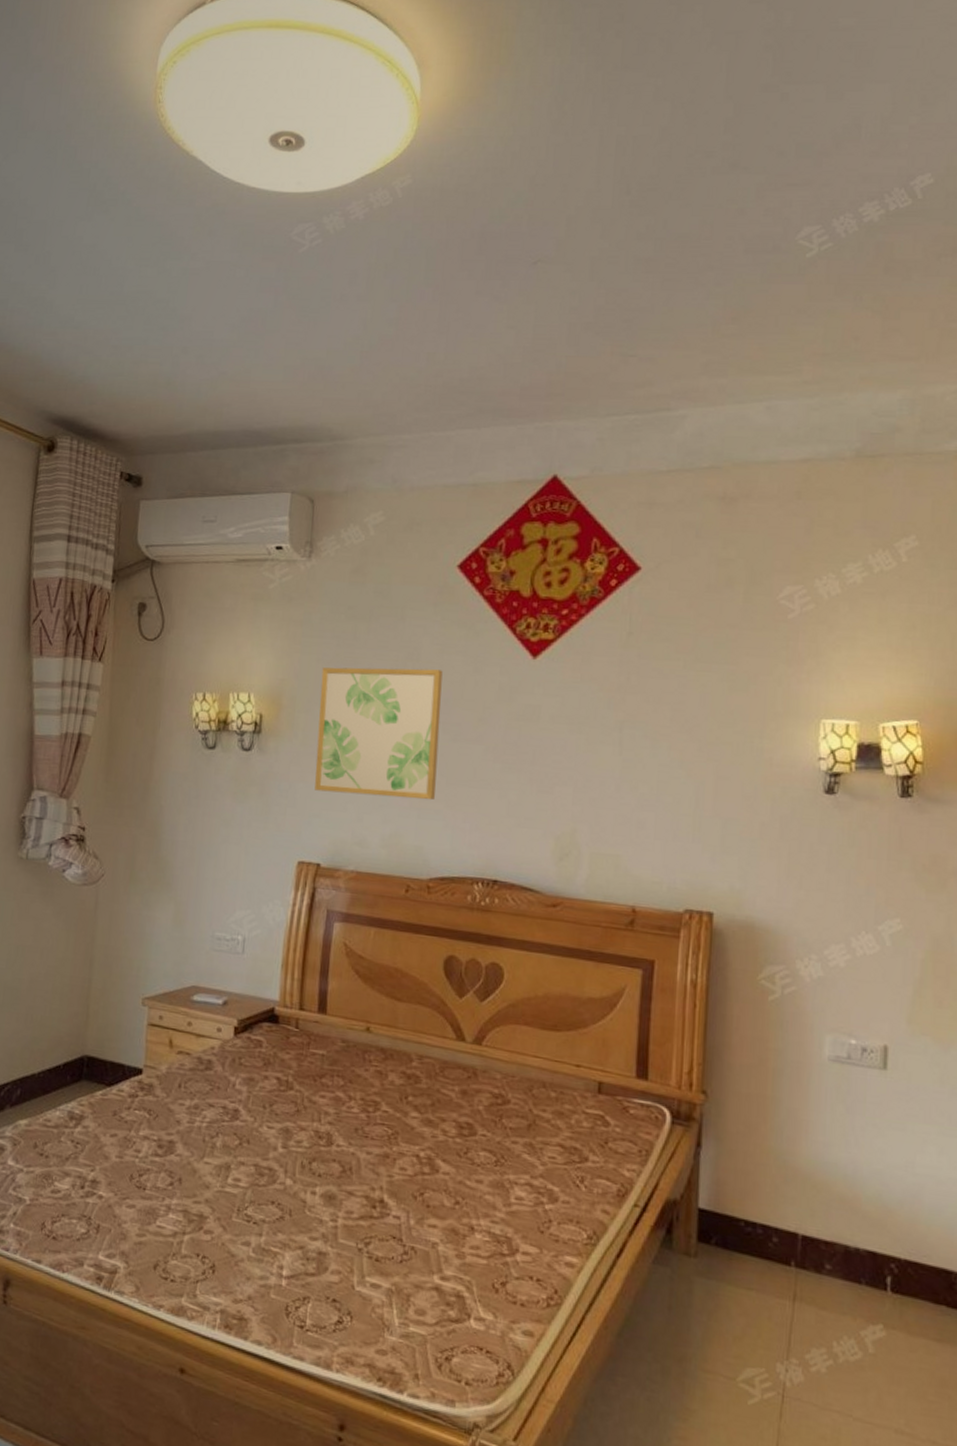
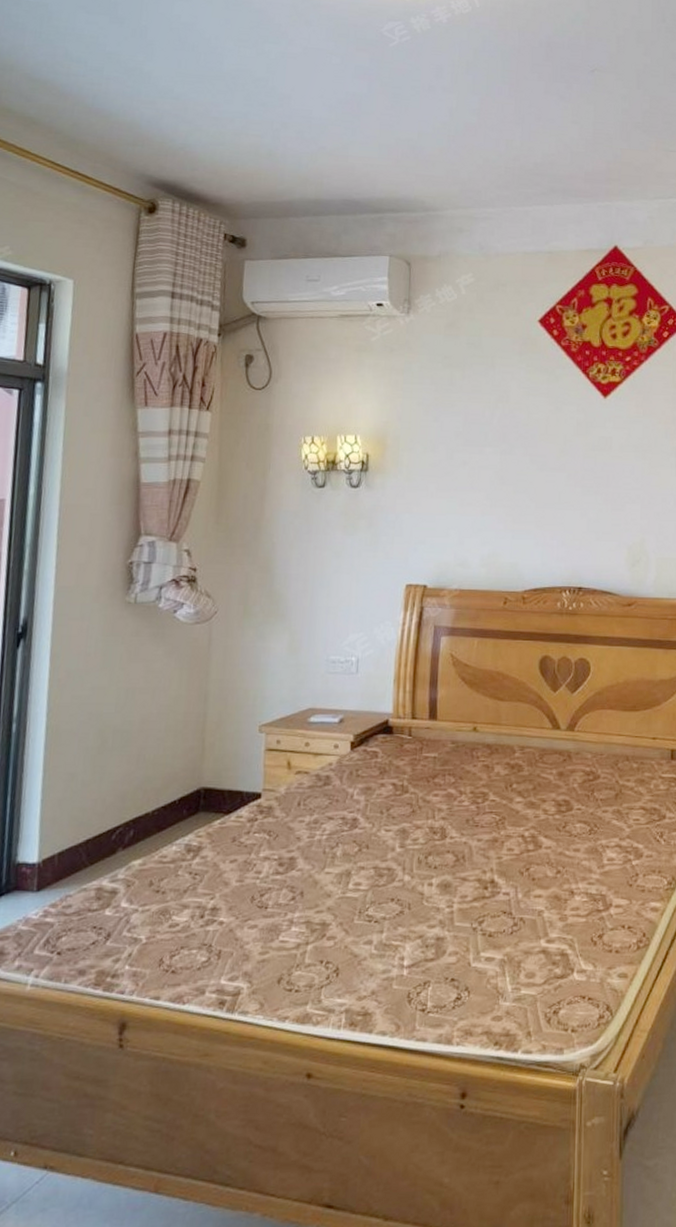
wall art: present [315,667,443,801] -> none [419,409,529,523]

